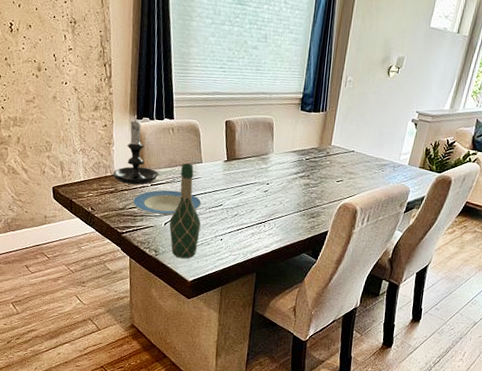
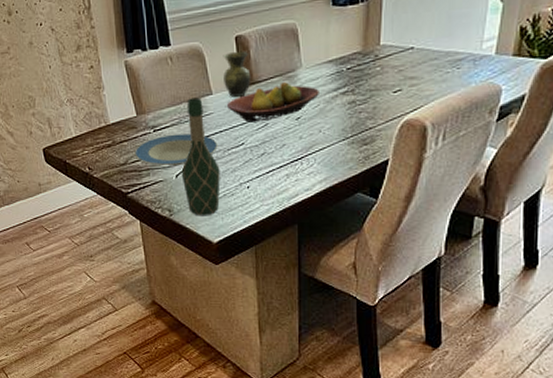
candle holder: present [113,117,160,185] -> none [107,50,162,134]
vase: none [212,132,235,168] -> present [223,51,251,97]
fruit bowl: none [212,162,284,190] -> present [226,82,319,123]

